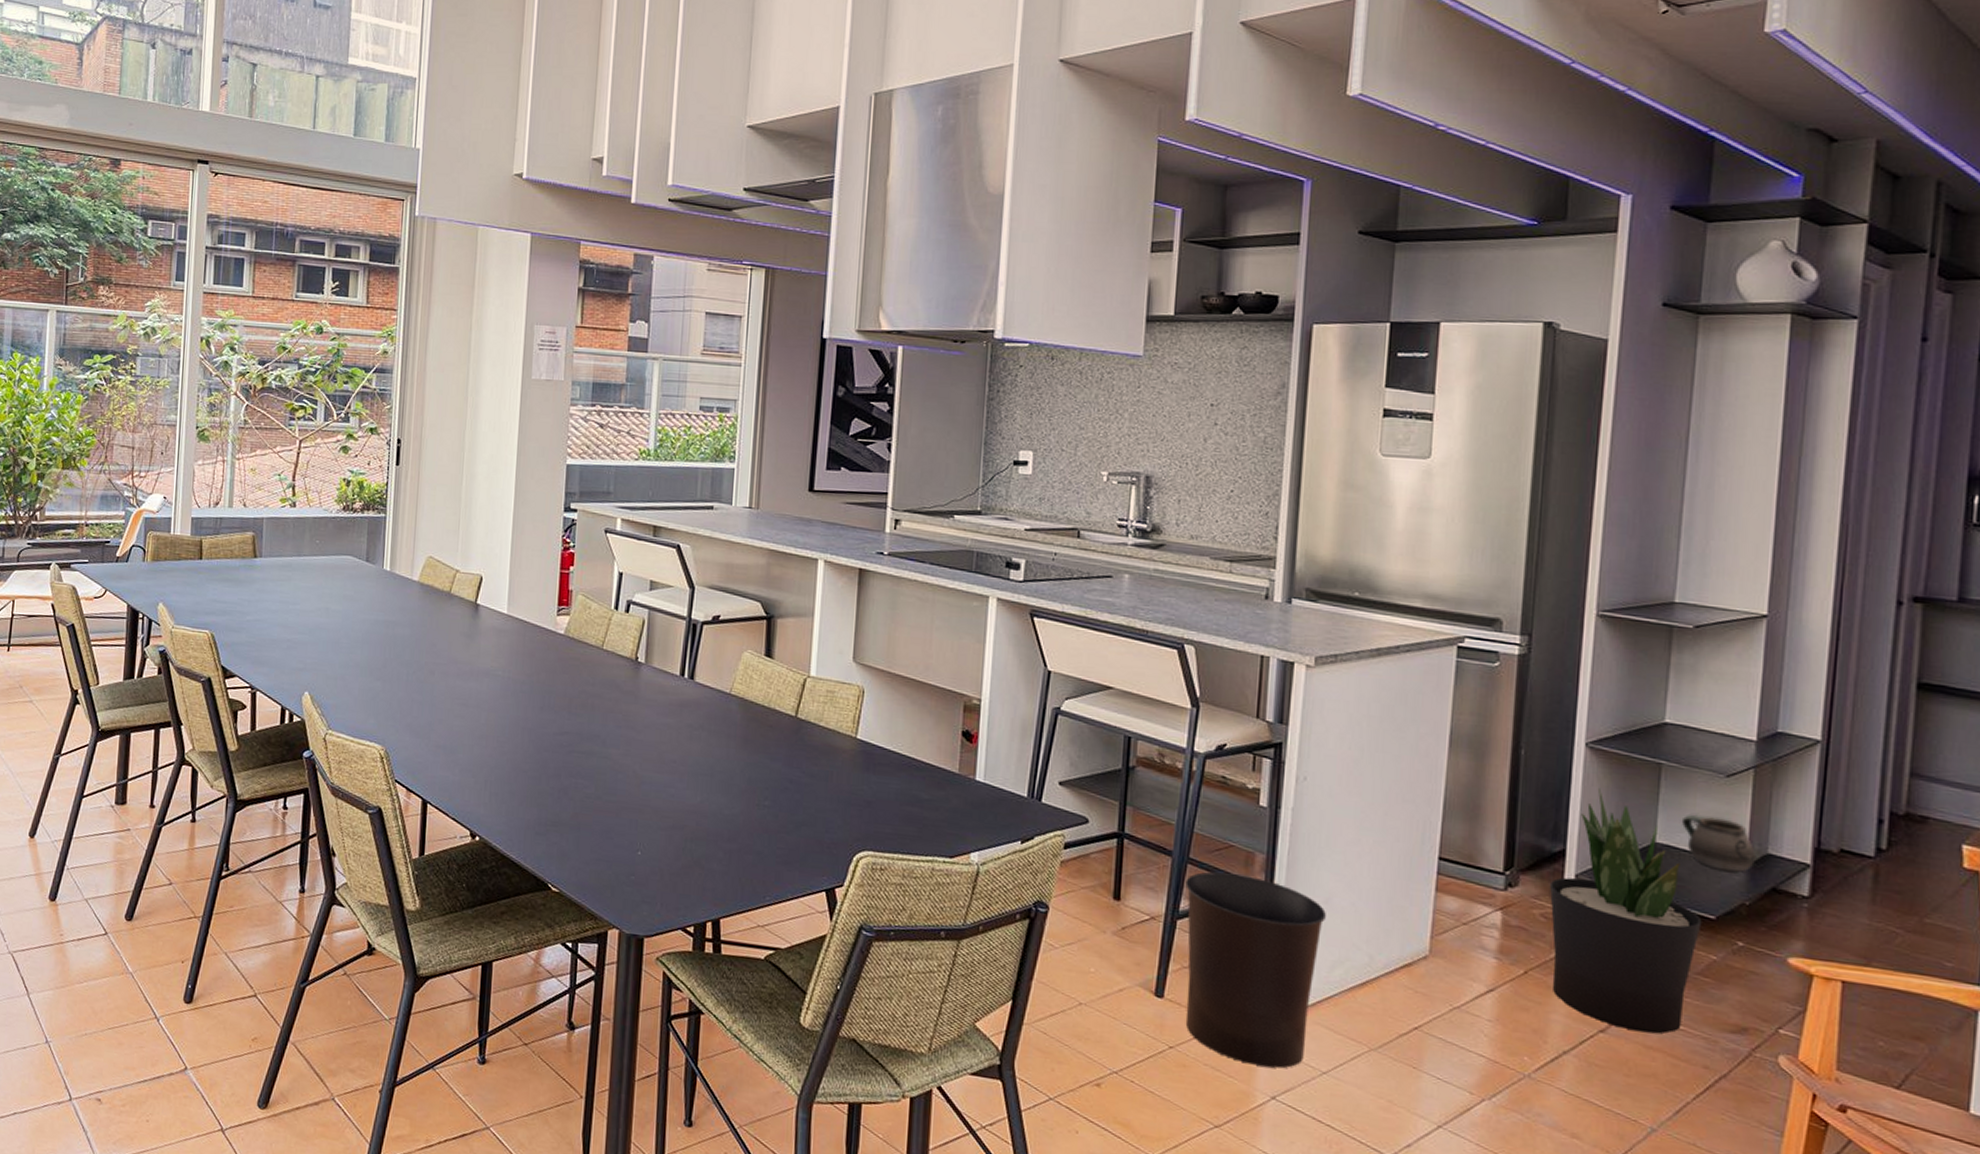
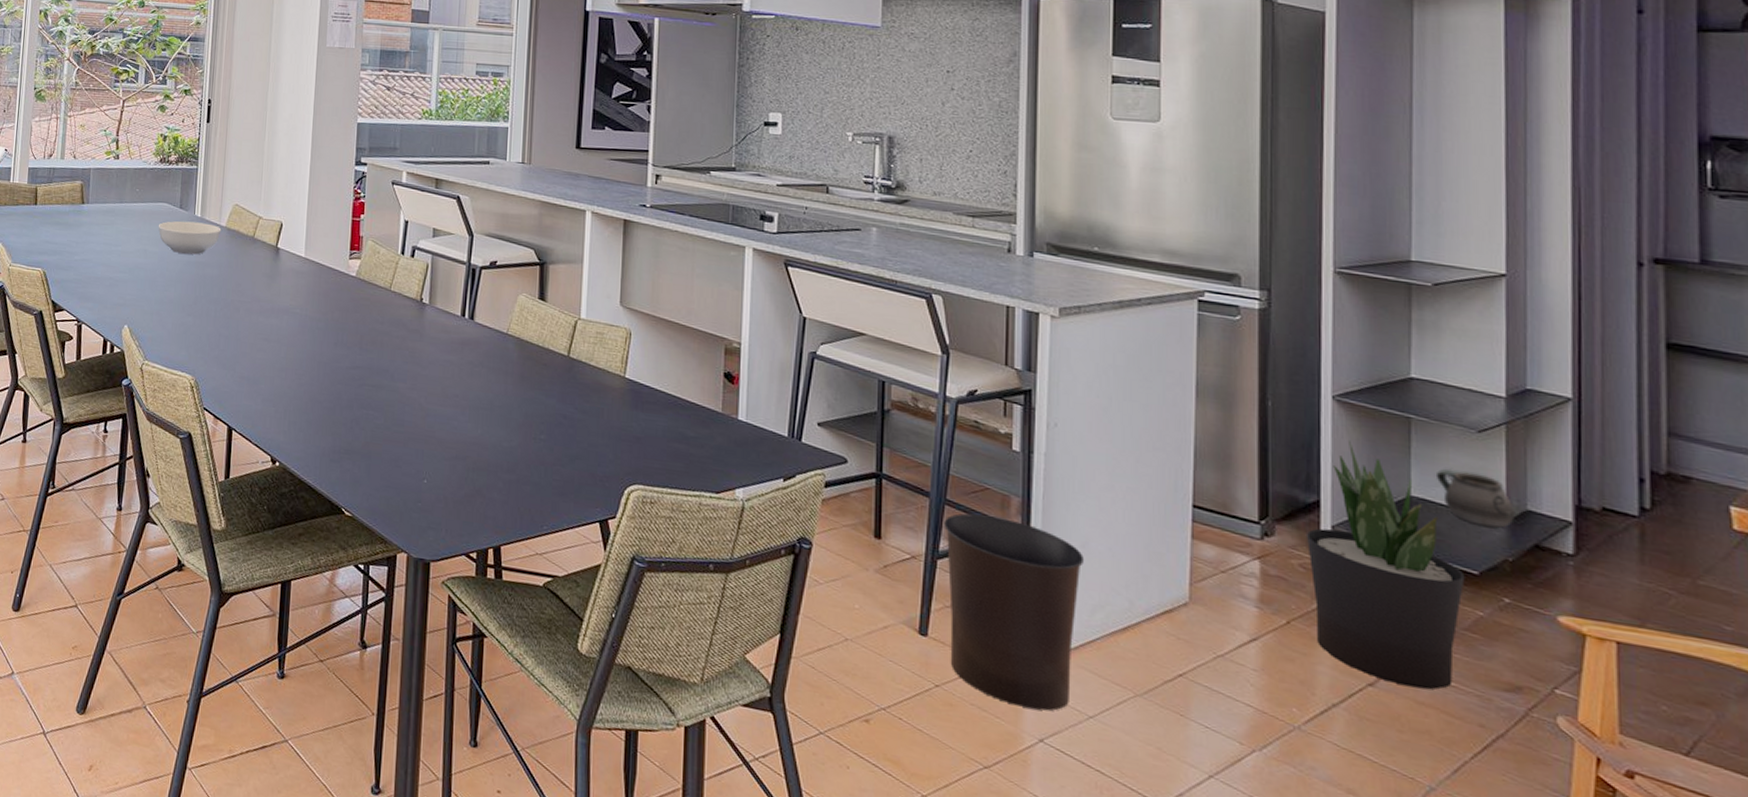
bowl: none [341,575,414,613] -> present [158,220,222,255]

